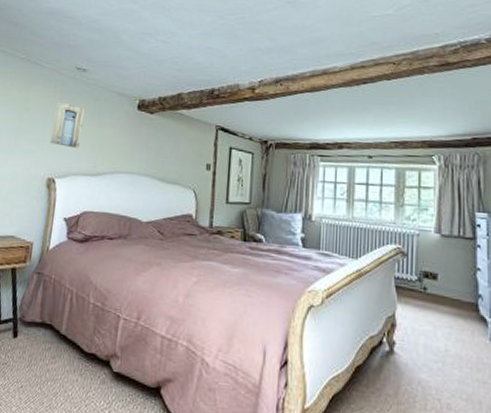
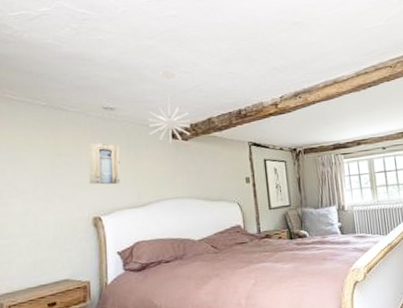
pendant light: none [115,37,161,115] -> present [147,70,192,144]

